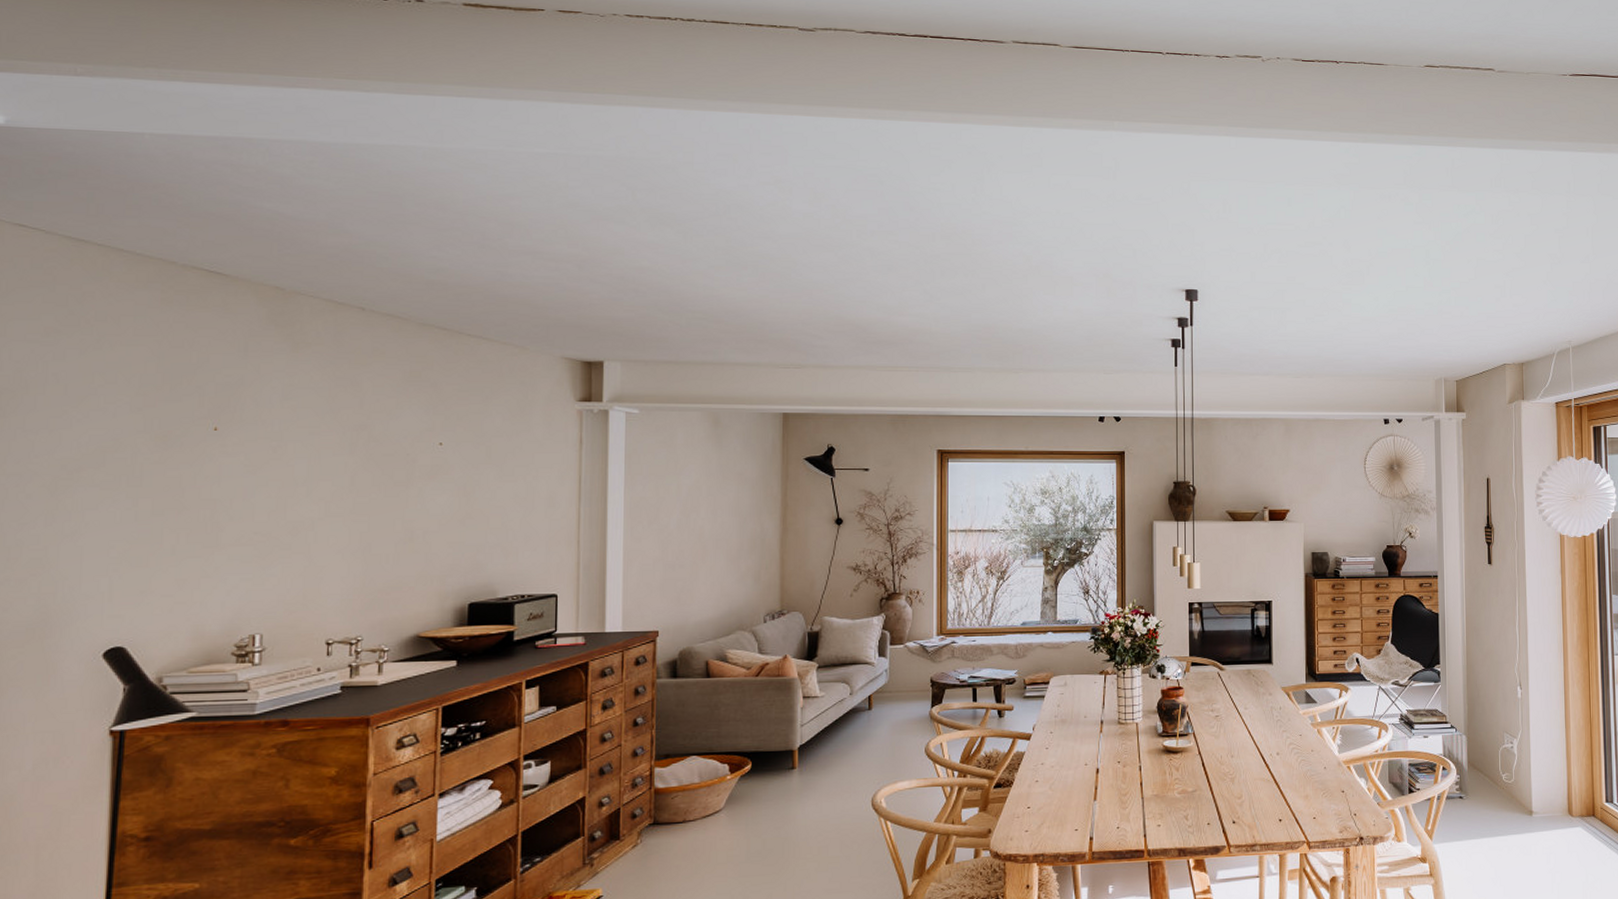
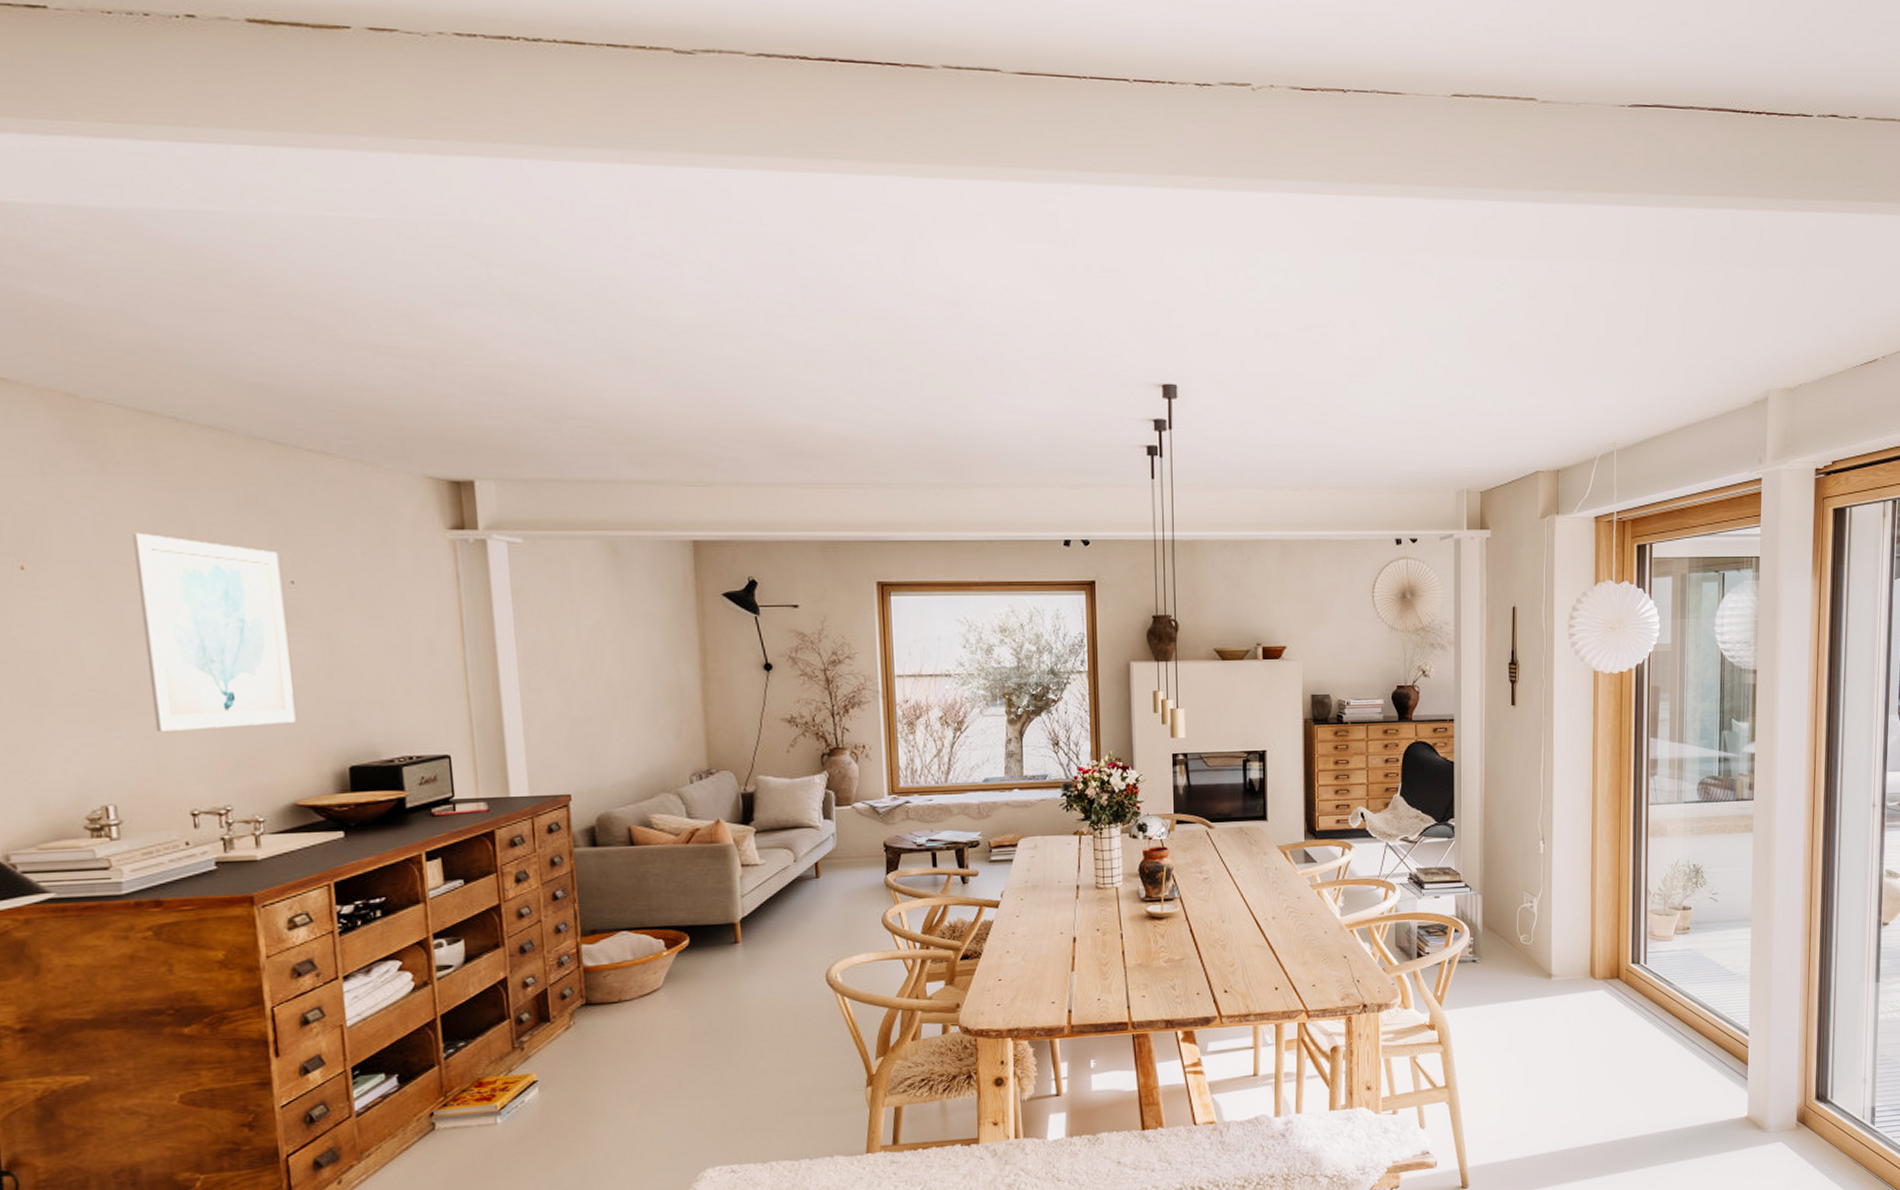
wall art: none [307,401,432,570] -> present [133,532,296,731]

